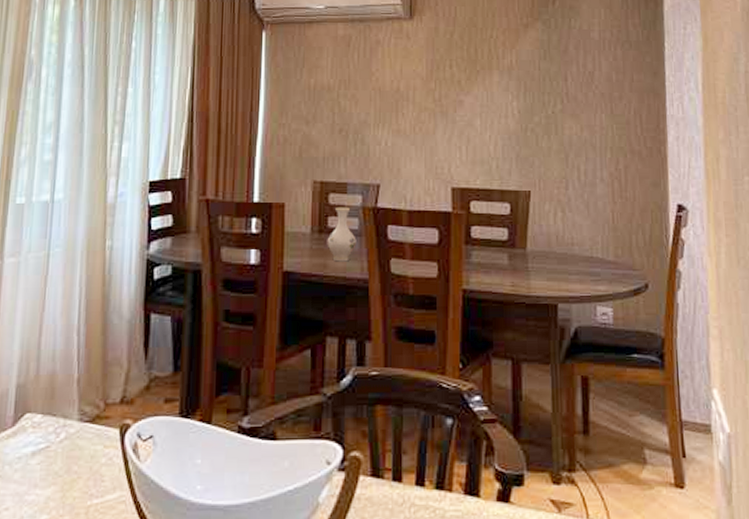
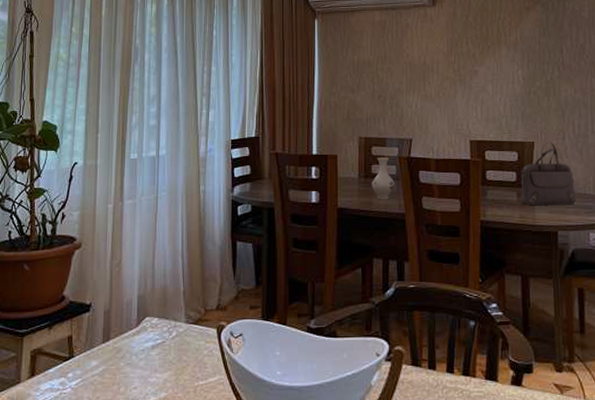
handbag: none [513,191,582,272] -> present [520,141,577,206]

